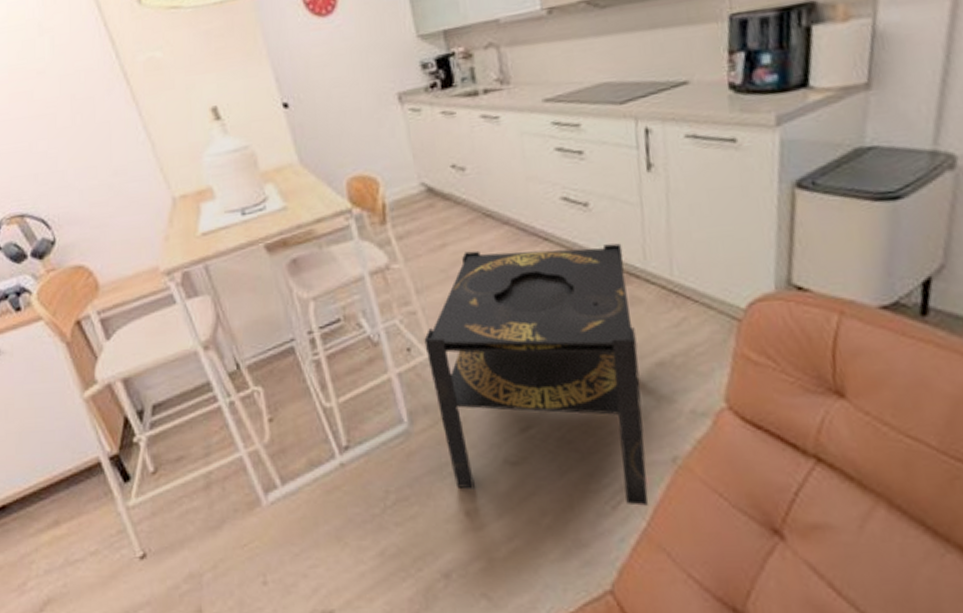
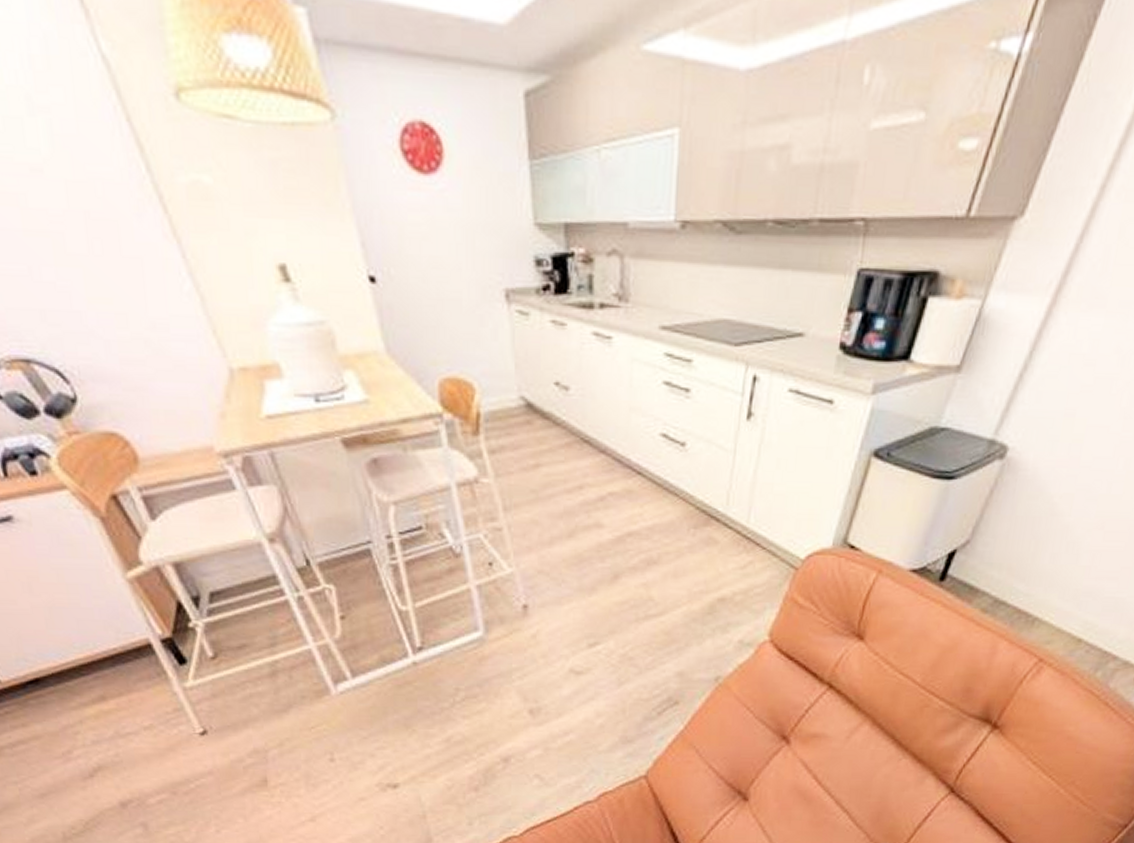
side table: present [424,243,649,506] -> none [507,475,709,713]

